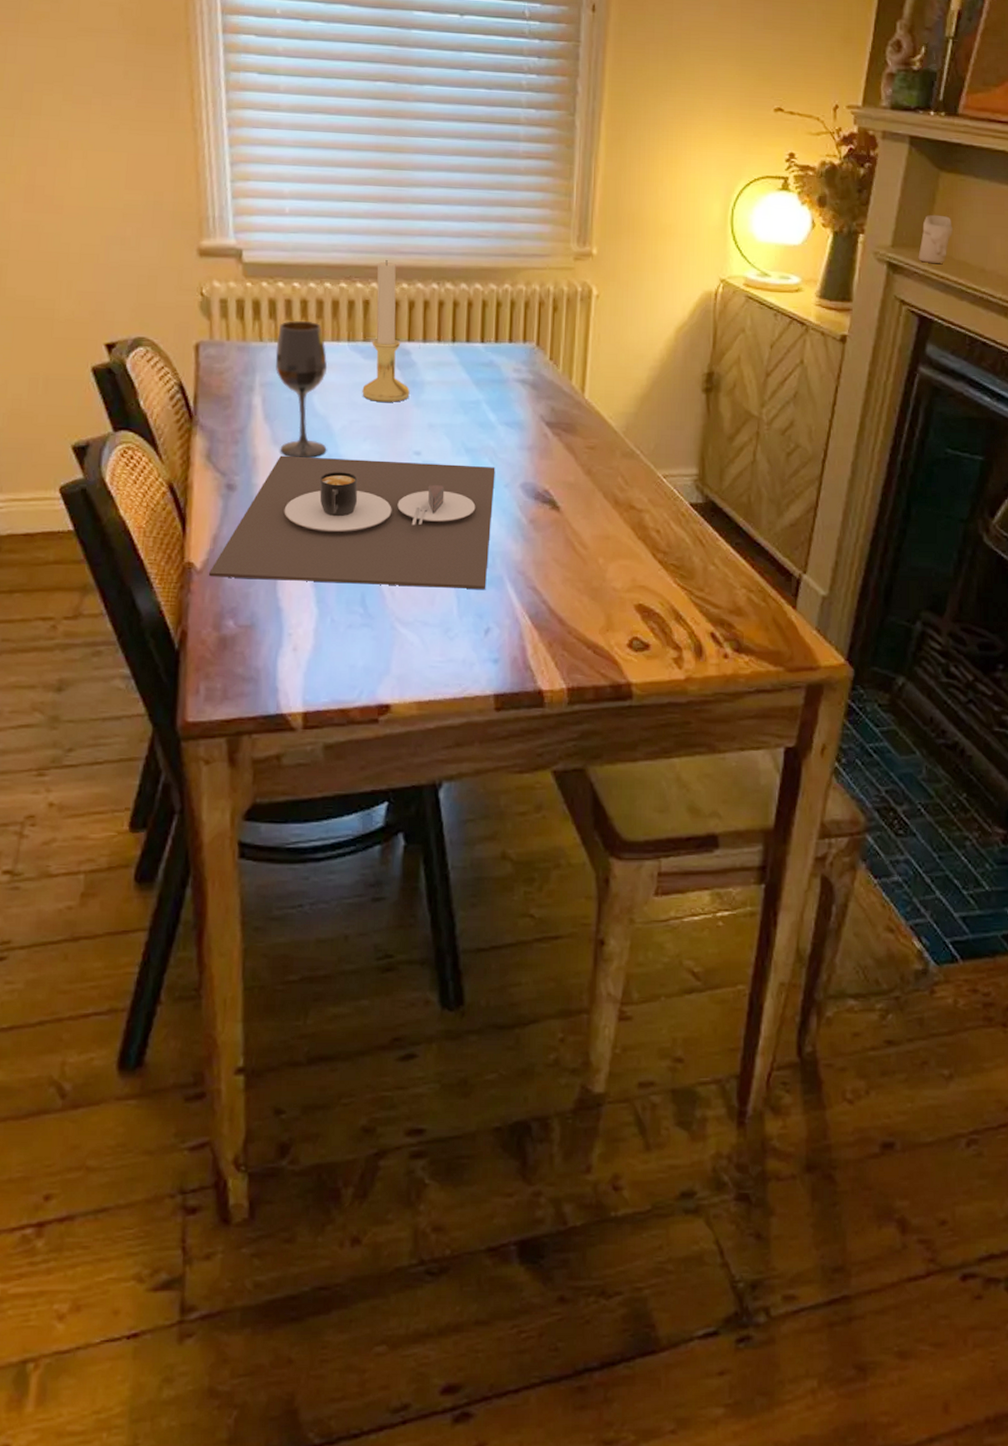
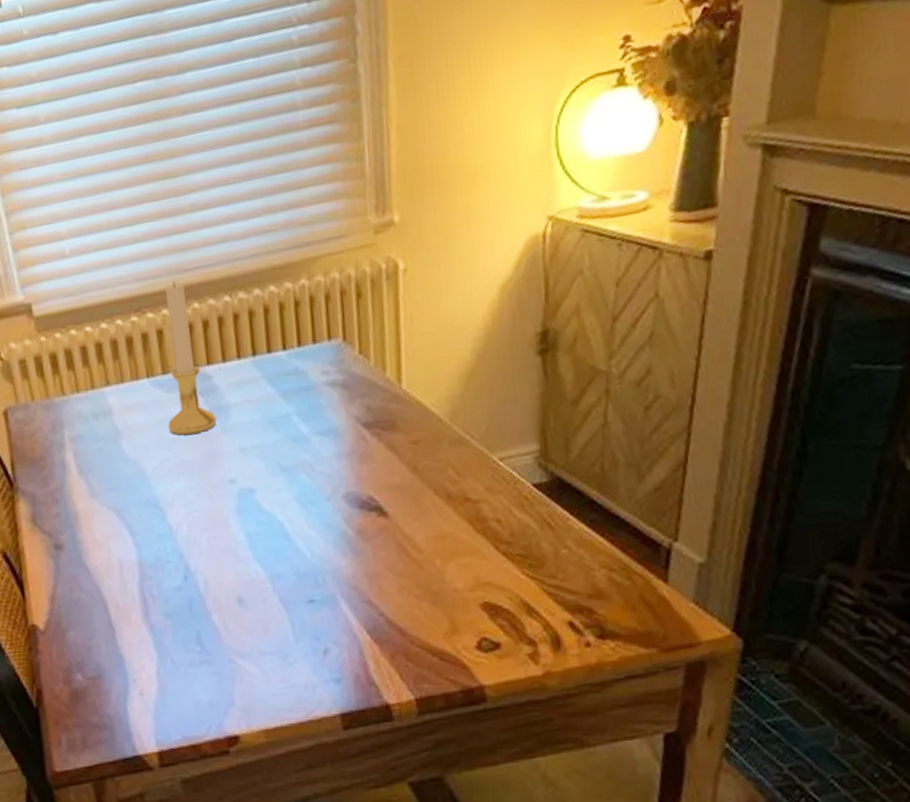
place setting: present [209,455,496,589] -> none [52,482,319,636]
wine glass: present [275,321,328,458] -> none [78,364,143,507]
candle: present [918,214,954,264] -> none [804,64,853,134]

